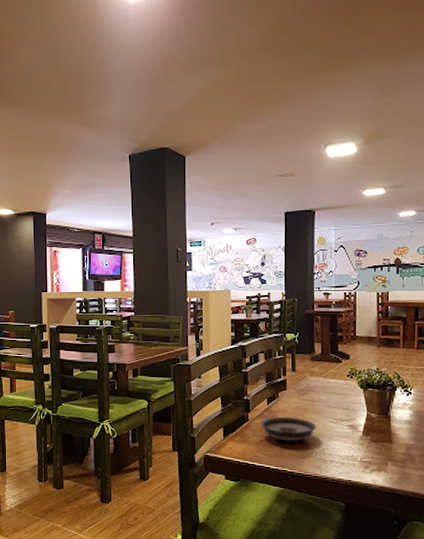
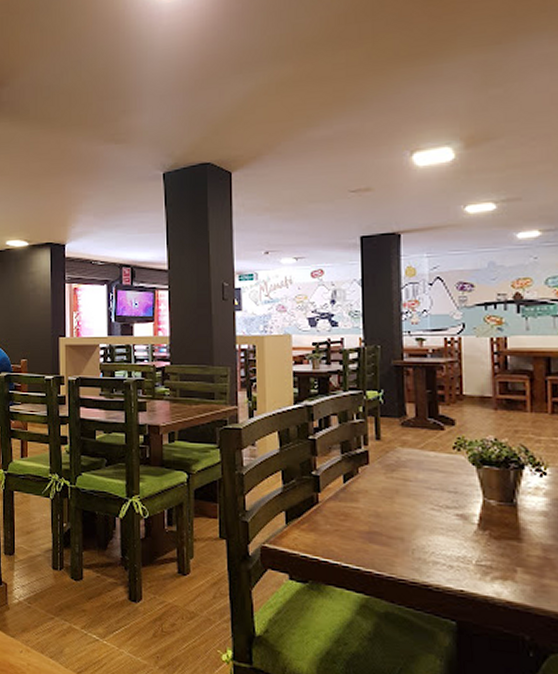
saucer: present [260,416,317,441] -> none [334,499,413,534]

